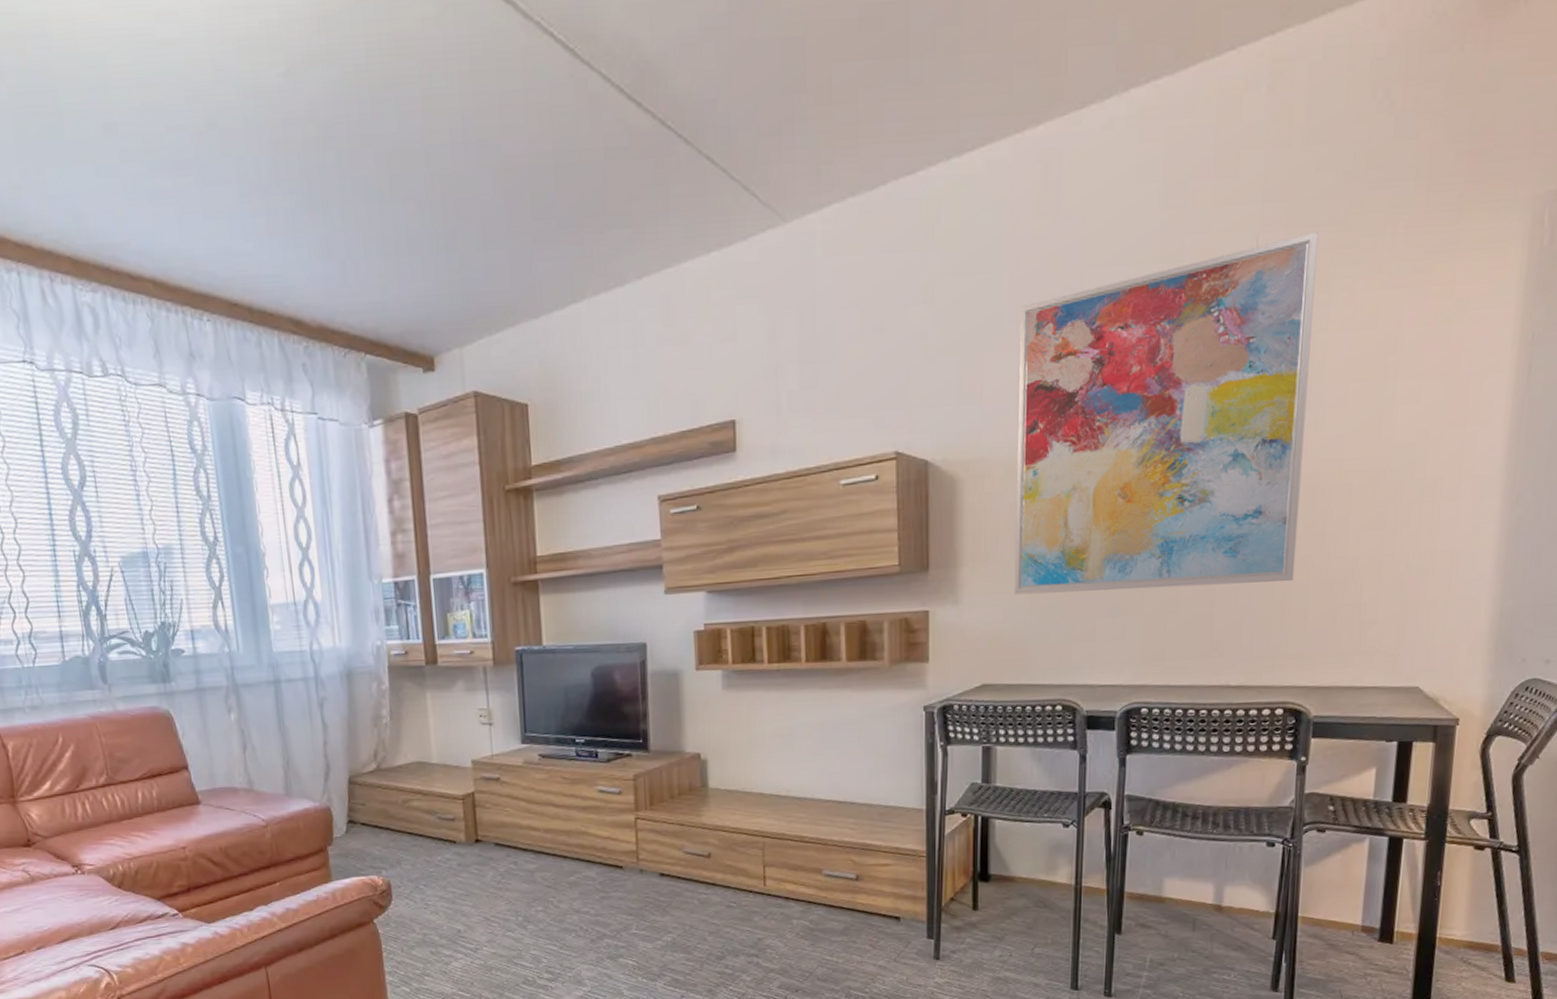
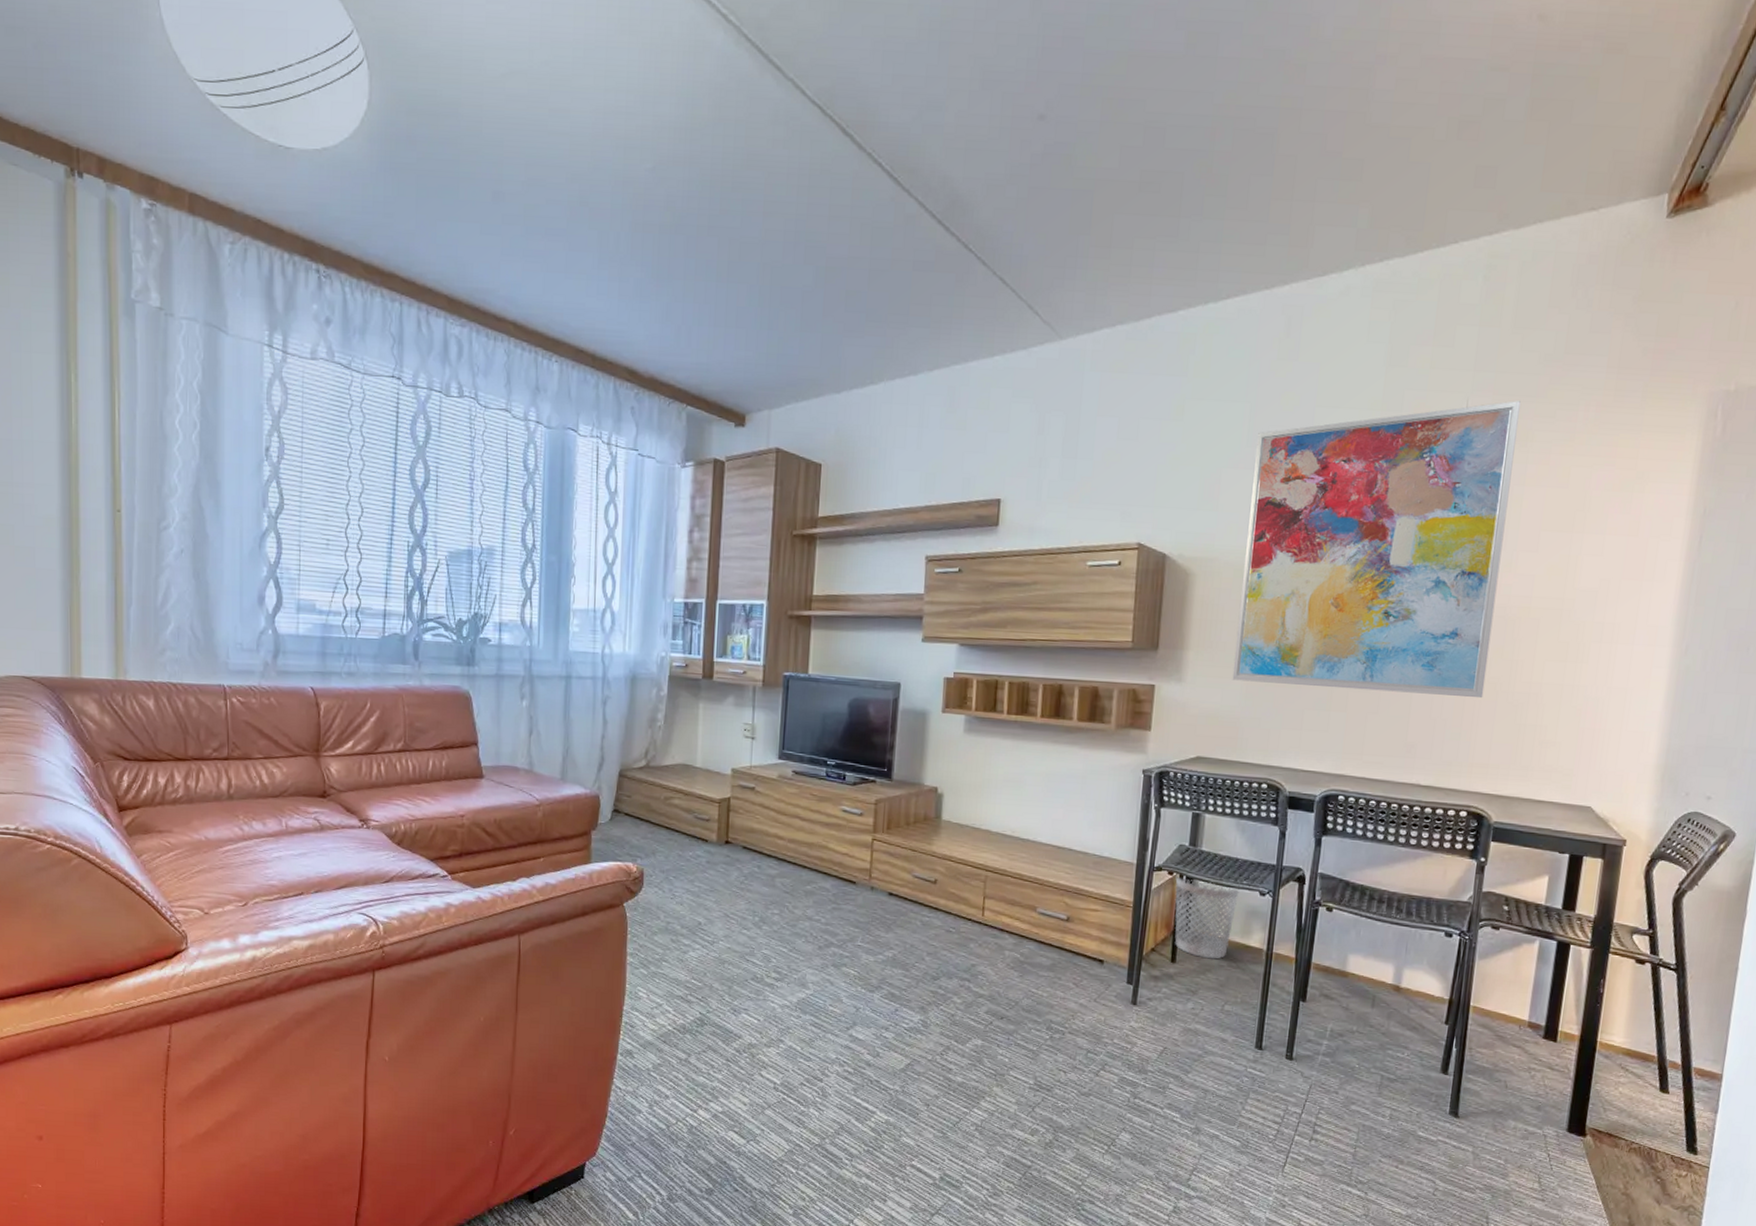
wastebasket: none [970,817,1040,902] -> present [1174,876,1239,959]

